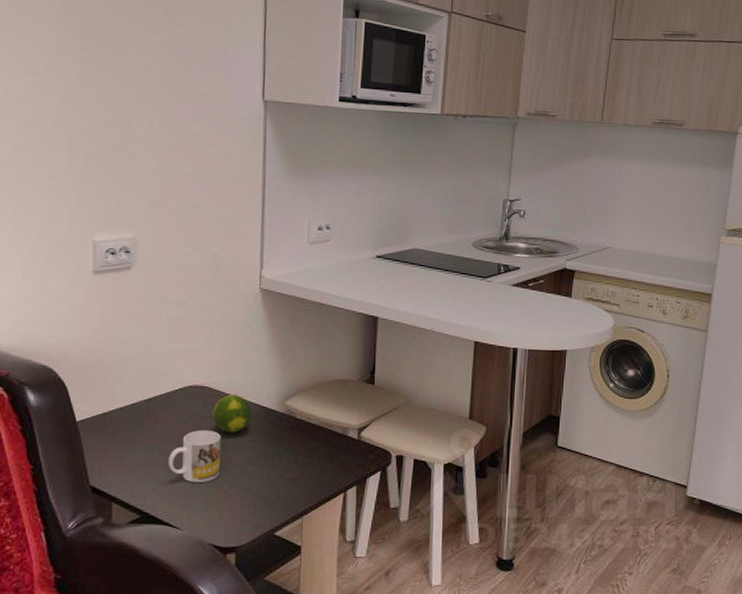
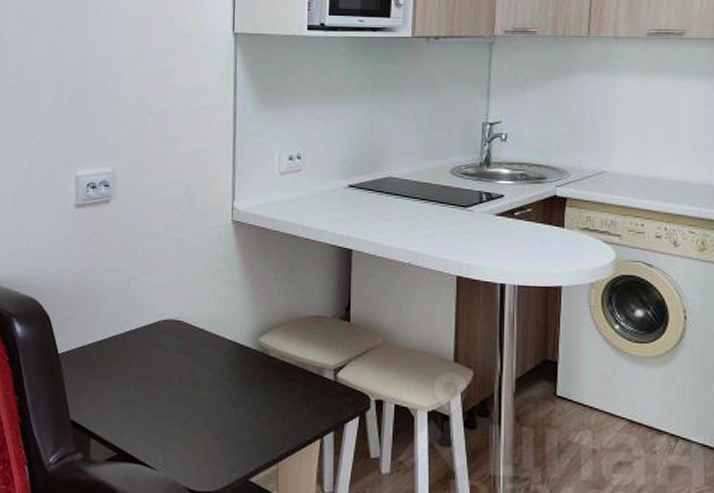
mug: present [168,429,221,483] -> none [144,365,195,422]
fruit: present [212,394,251,433] -> none [186,329,225,370]

